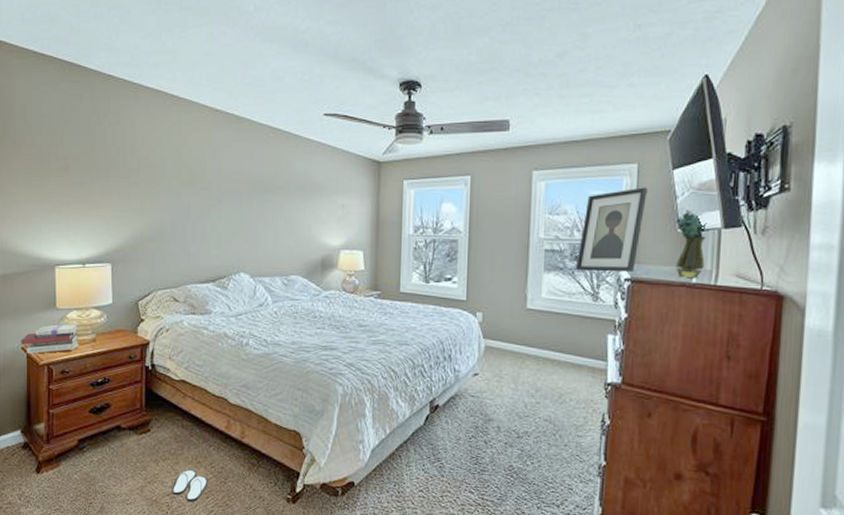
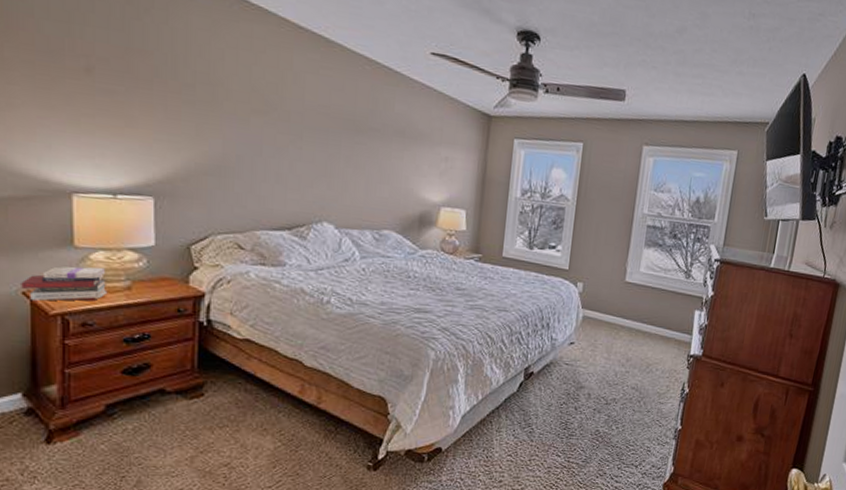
slippers: present [172,469,208,502] -> none [230,437,276,472]
picture frame: present [575,187,649,273] -> none [673,173,744,254]
vase: present [675,209,707,279] -> none [758,199,788,264]

